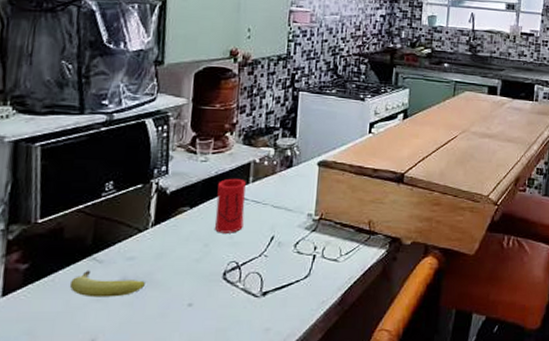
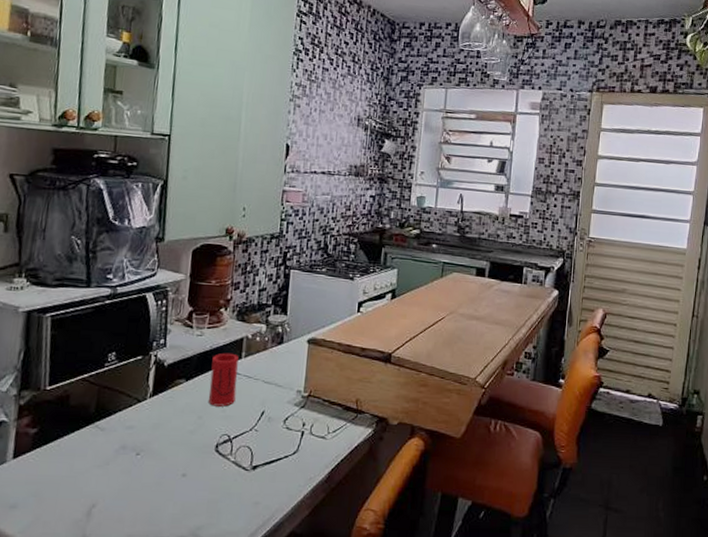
fruit: present [69,270,145,298] -> none [73,437,143,464]

